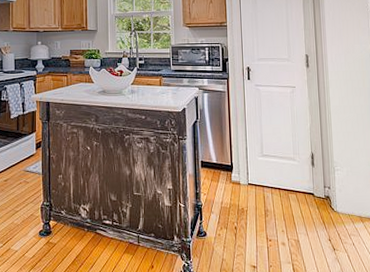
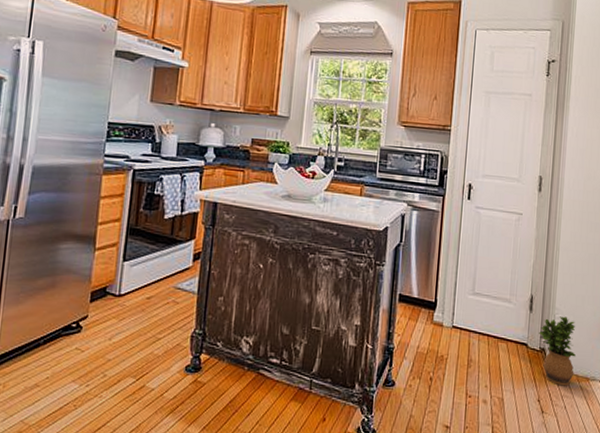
potted plant: none [322,168,358,227] -> present [539,316,576,386]

